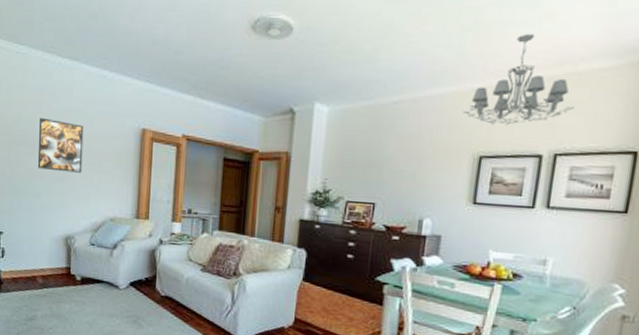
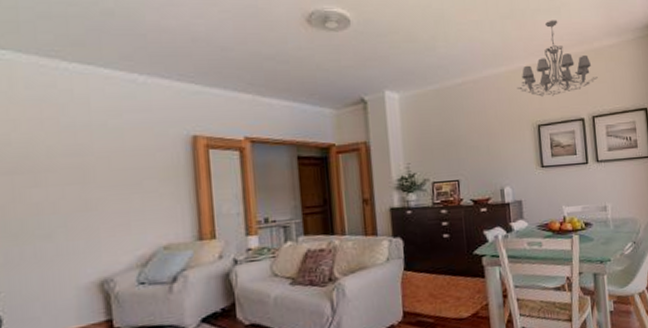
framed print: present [37,117,84,173] -> none [41,136,115,201]

